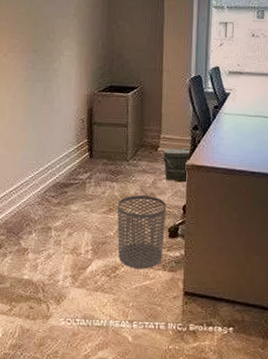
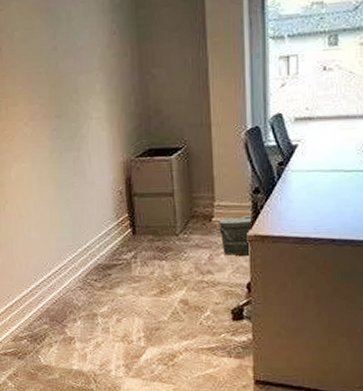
waste bin: present [117,195,166,269] -> none [169,274,228,356]

